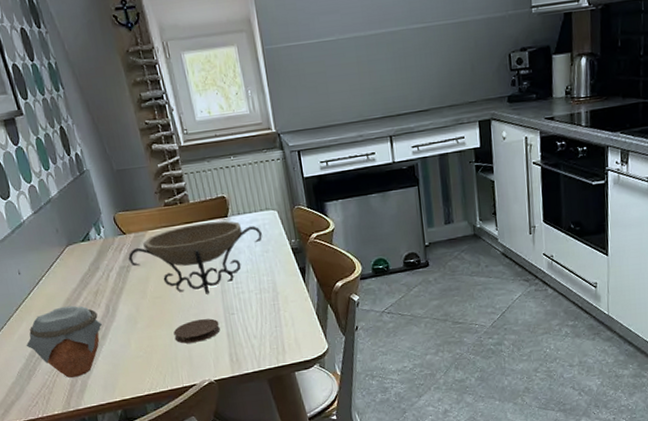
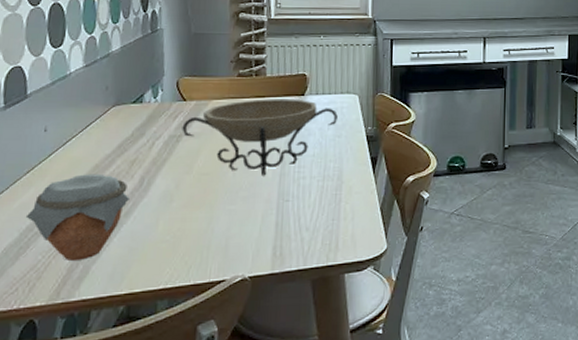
coaster: present [173,318,220,344] -> none [213,204,269,230]

